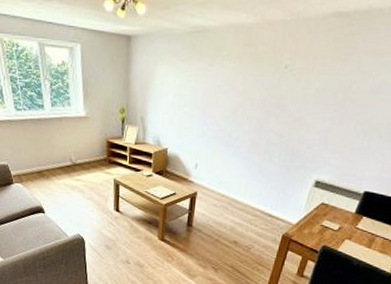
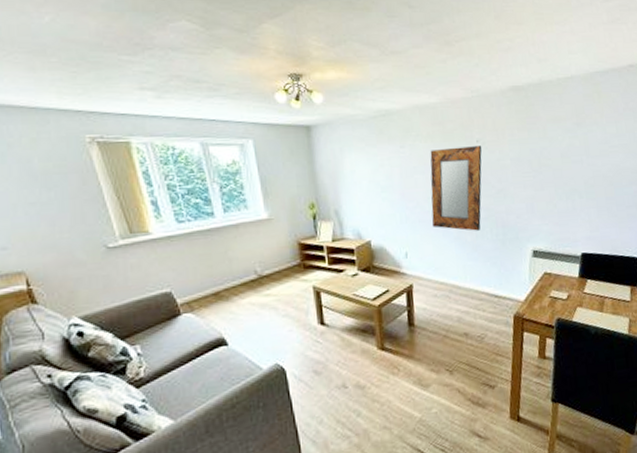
home mirror: none [225,71,290,154] -> present [430,146,482,231]

